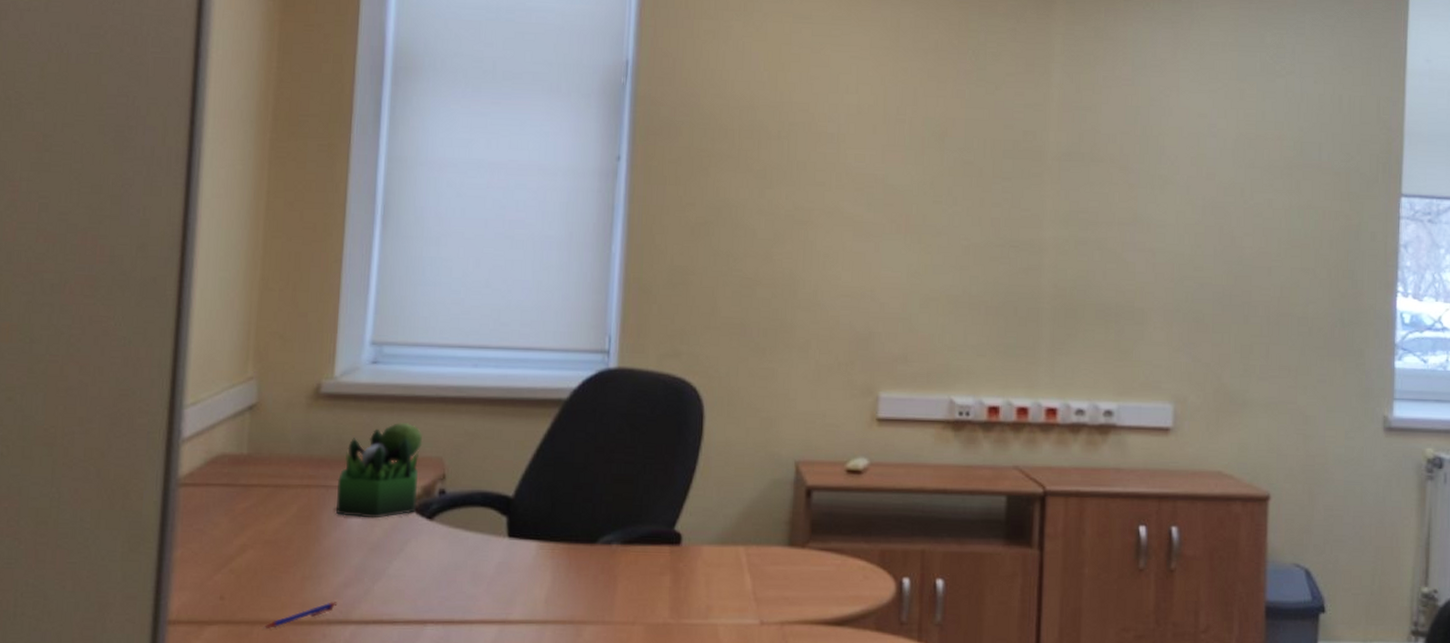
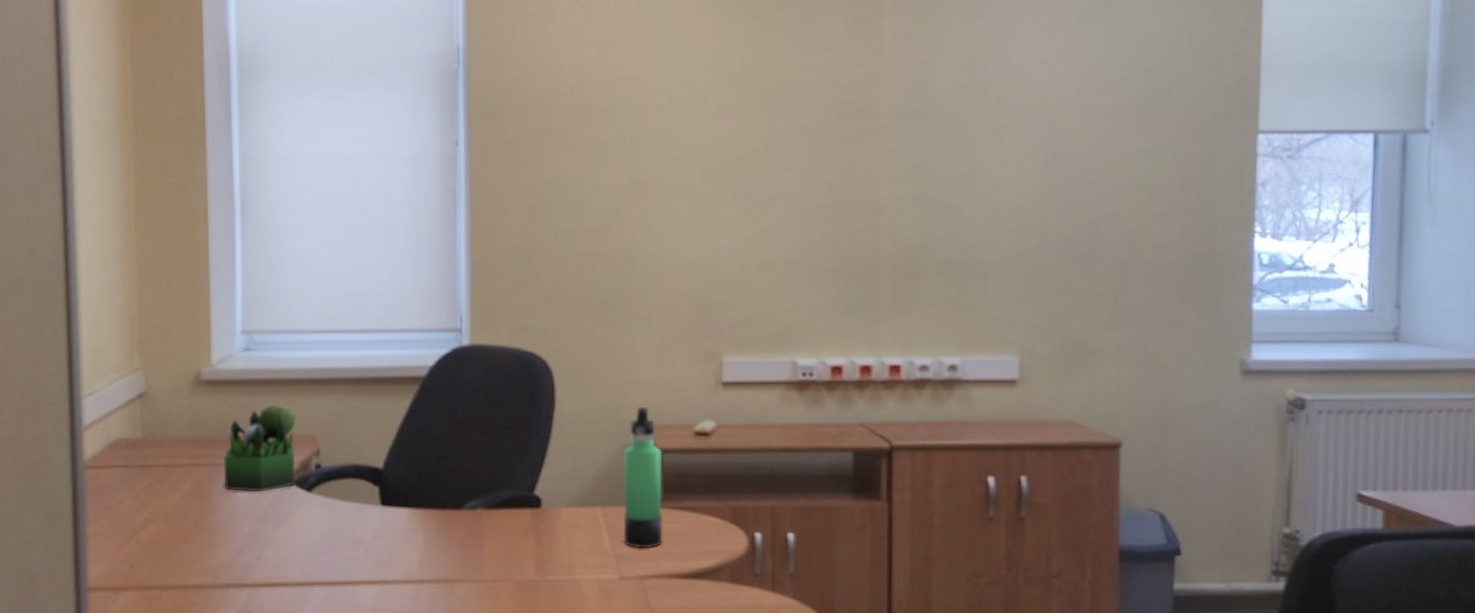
pen: present [263,602,338,628] -> none [171,568,234,593]
thermos bottle: none [766,441,812,592] -> present [623,407,663,549]

